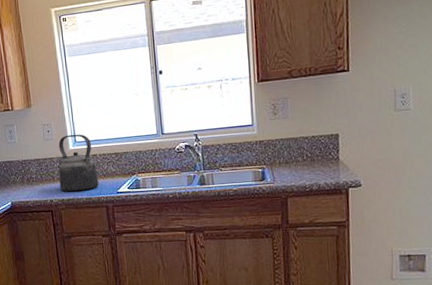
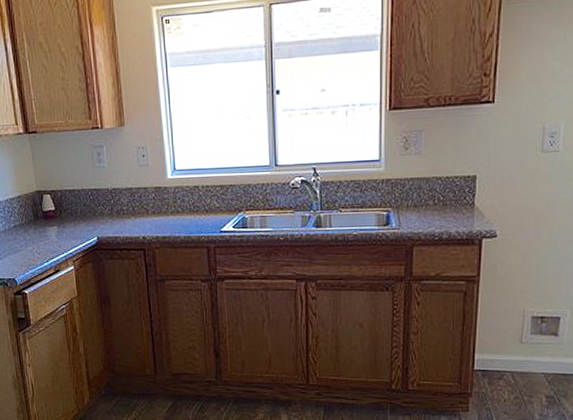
kettle: present [56,134,99,192] -> none [152,160,199,229]

